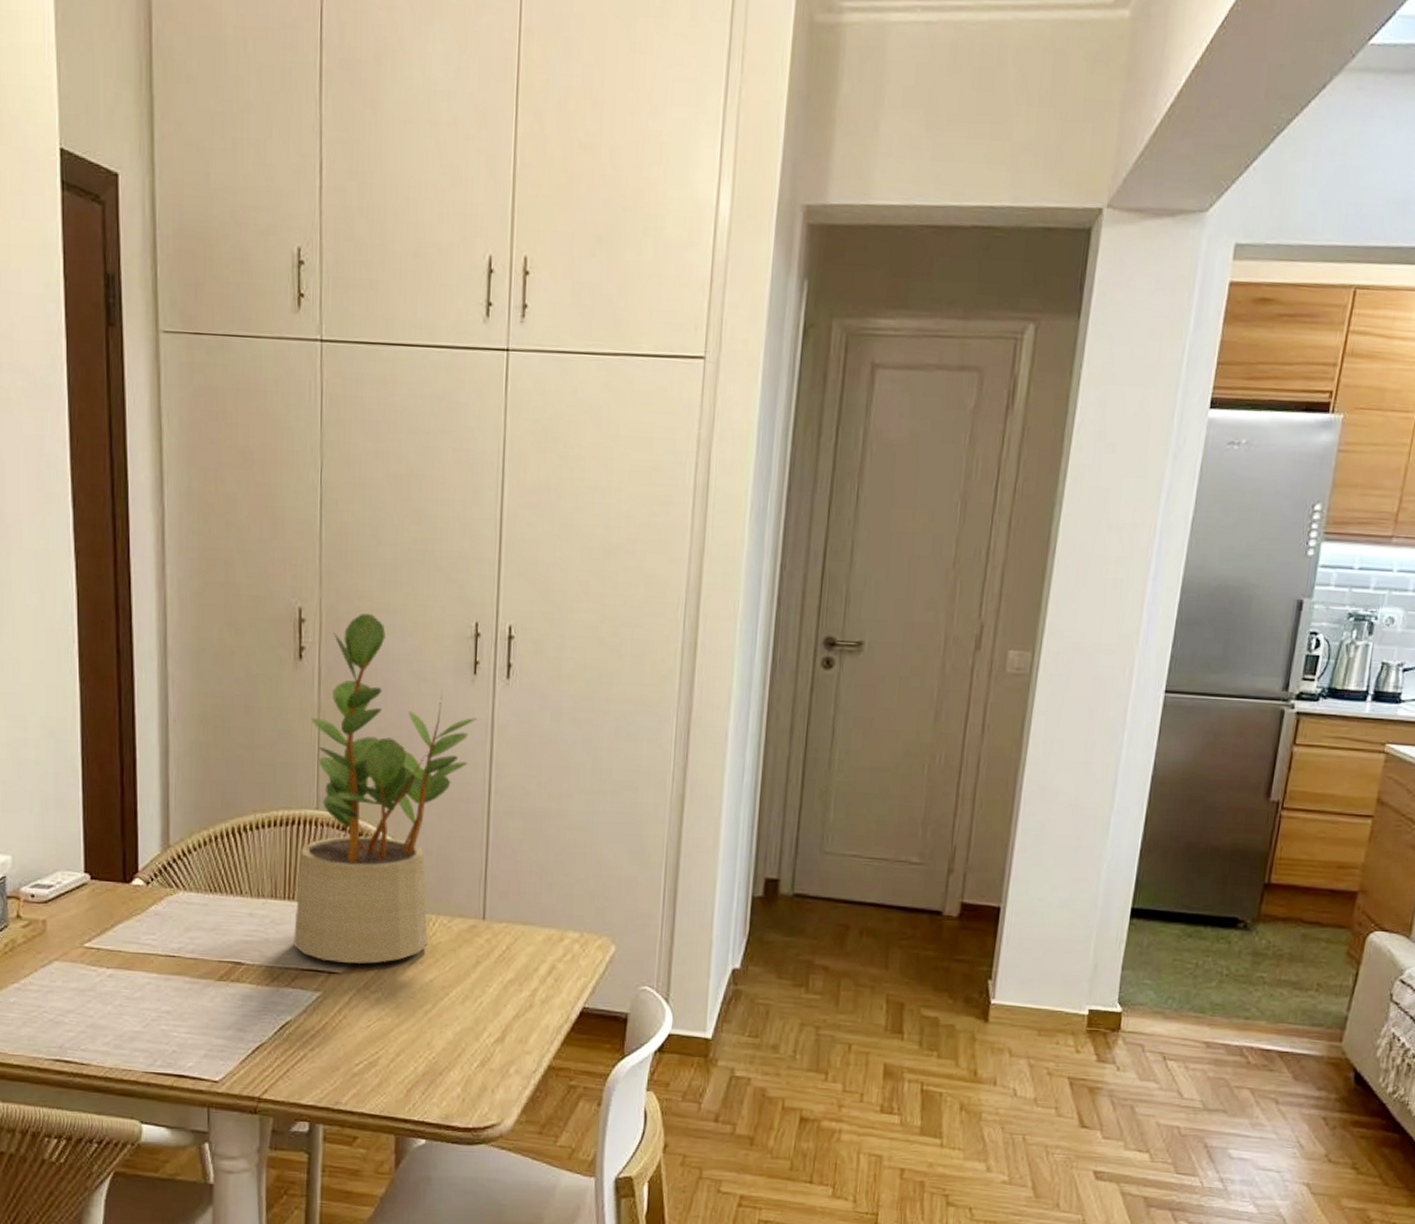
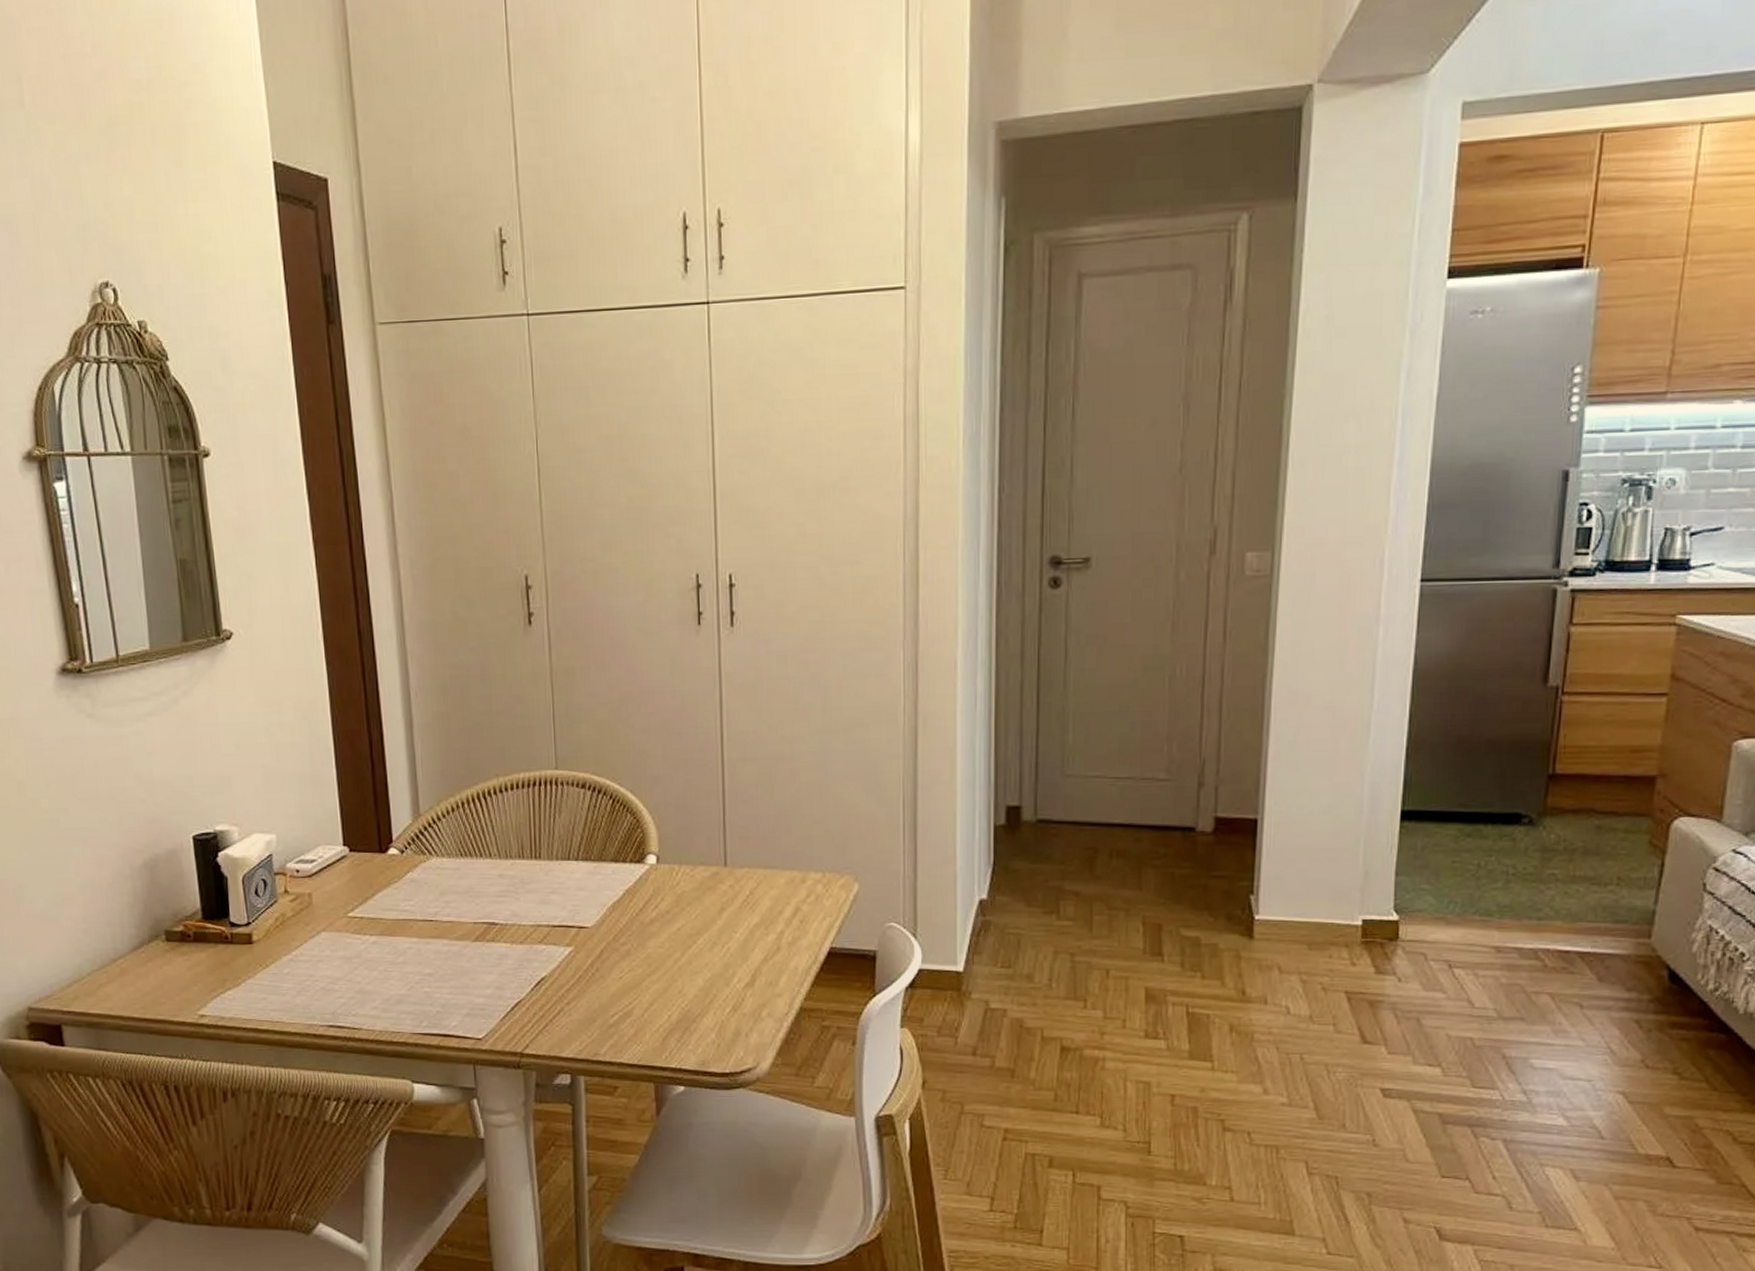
potted plant: present [294,614,477,964] -> none [543,575,704,918]

